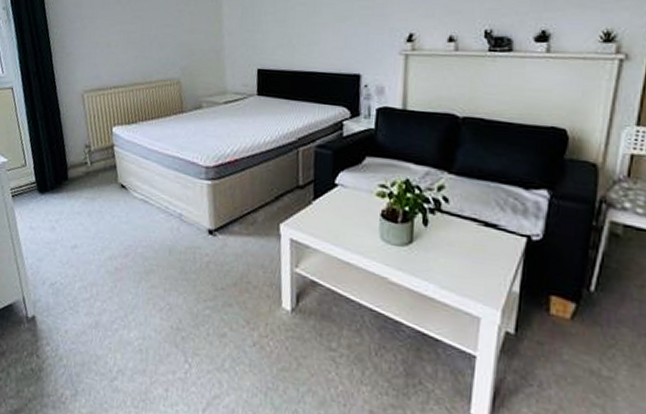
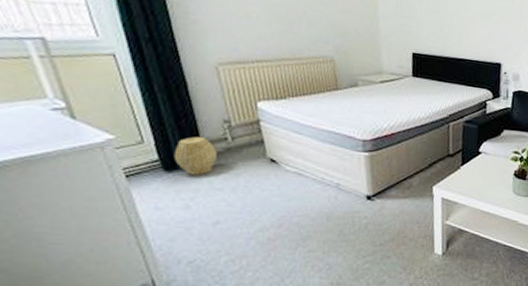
woven basket: none [46,160,79,198] -> present [173,136,217,175]

